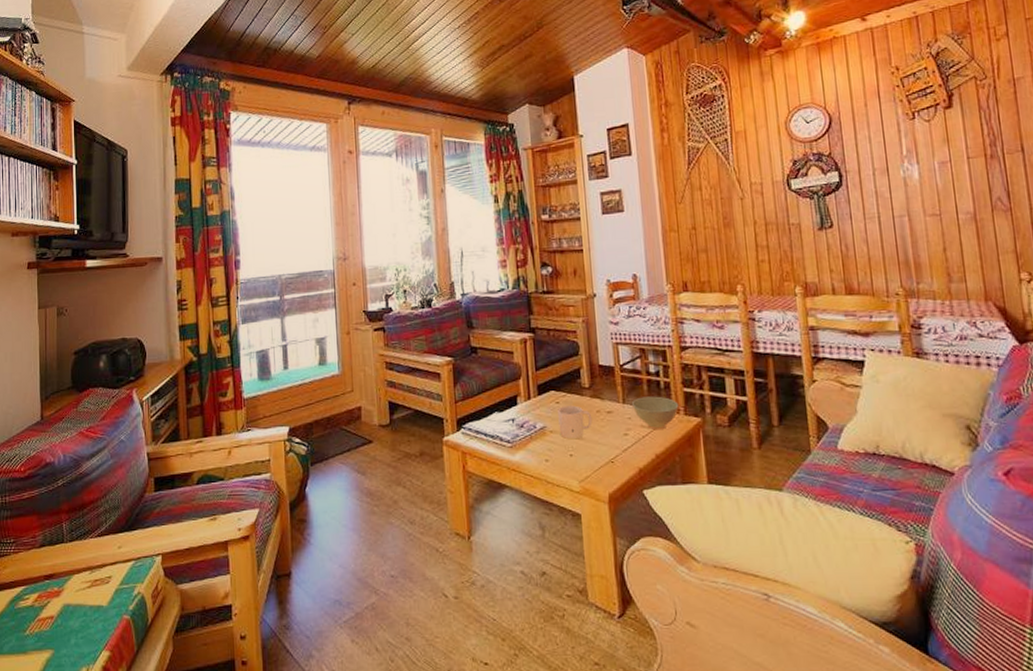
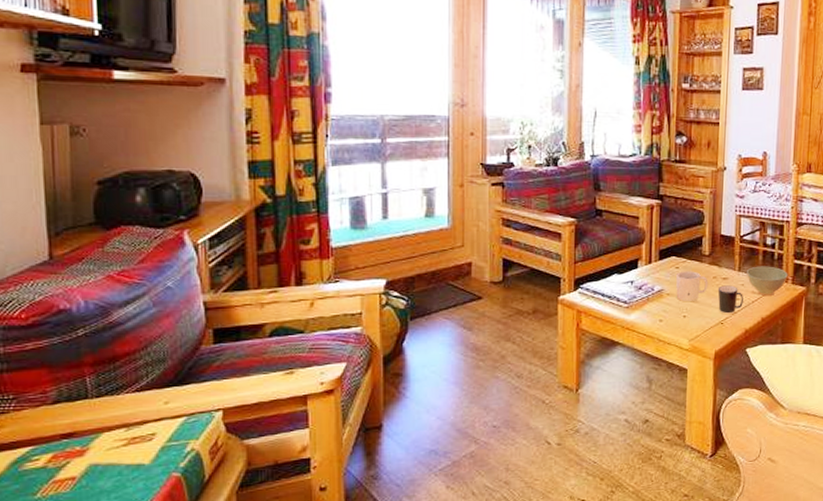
mug: none [603,419,633,453] -> present [717,285,743,315]

